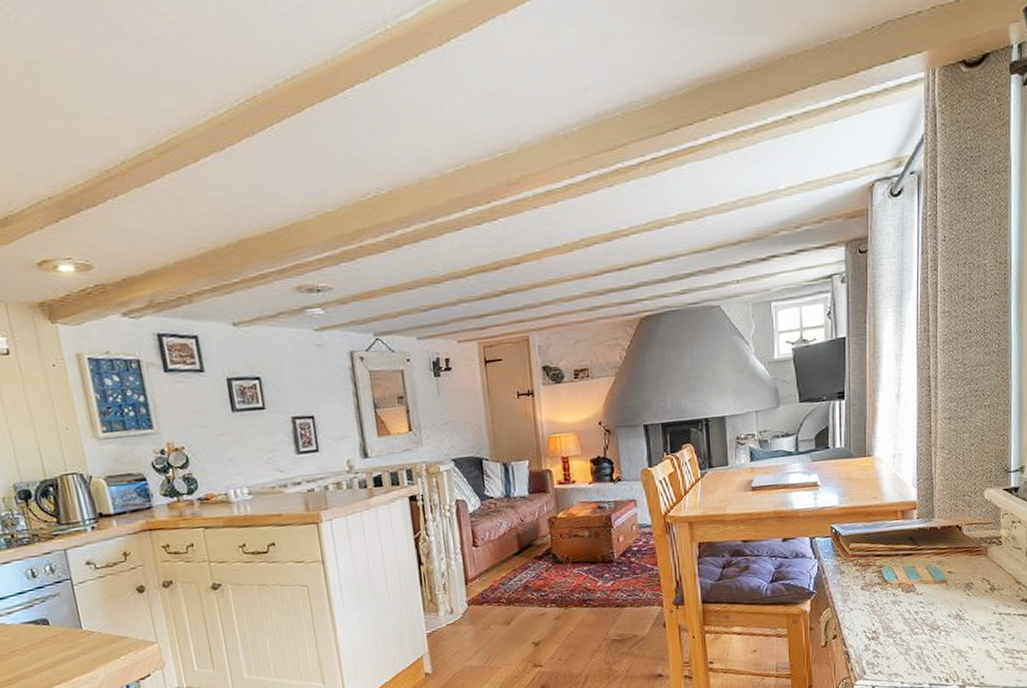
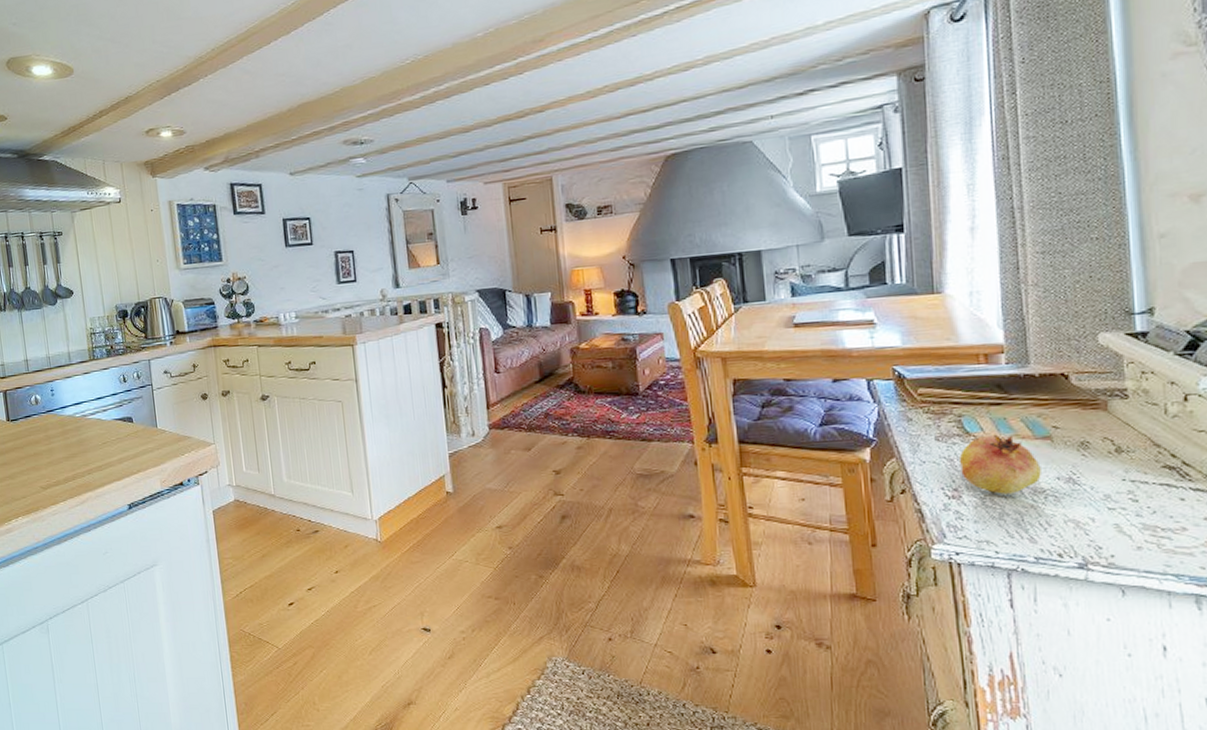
fruit: none [878,581,938,633] -> present [958,434,1041,494]

